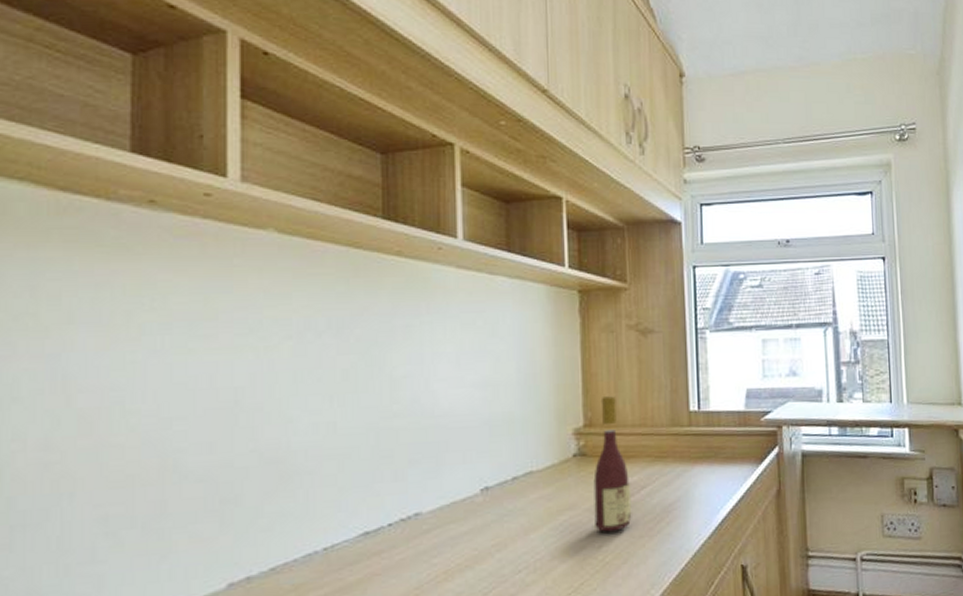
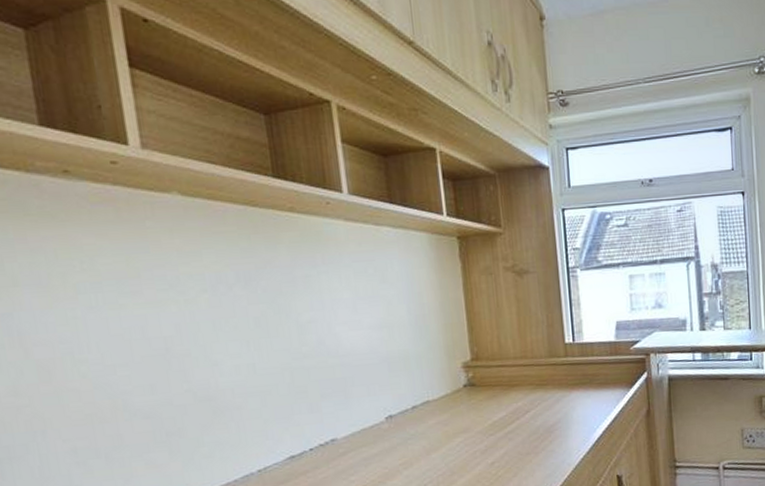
wine bottle: present [593,396,632,532] -> none [483,332,519,451]

